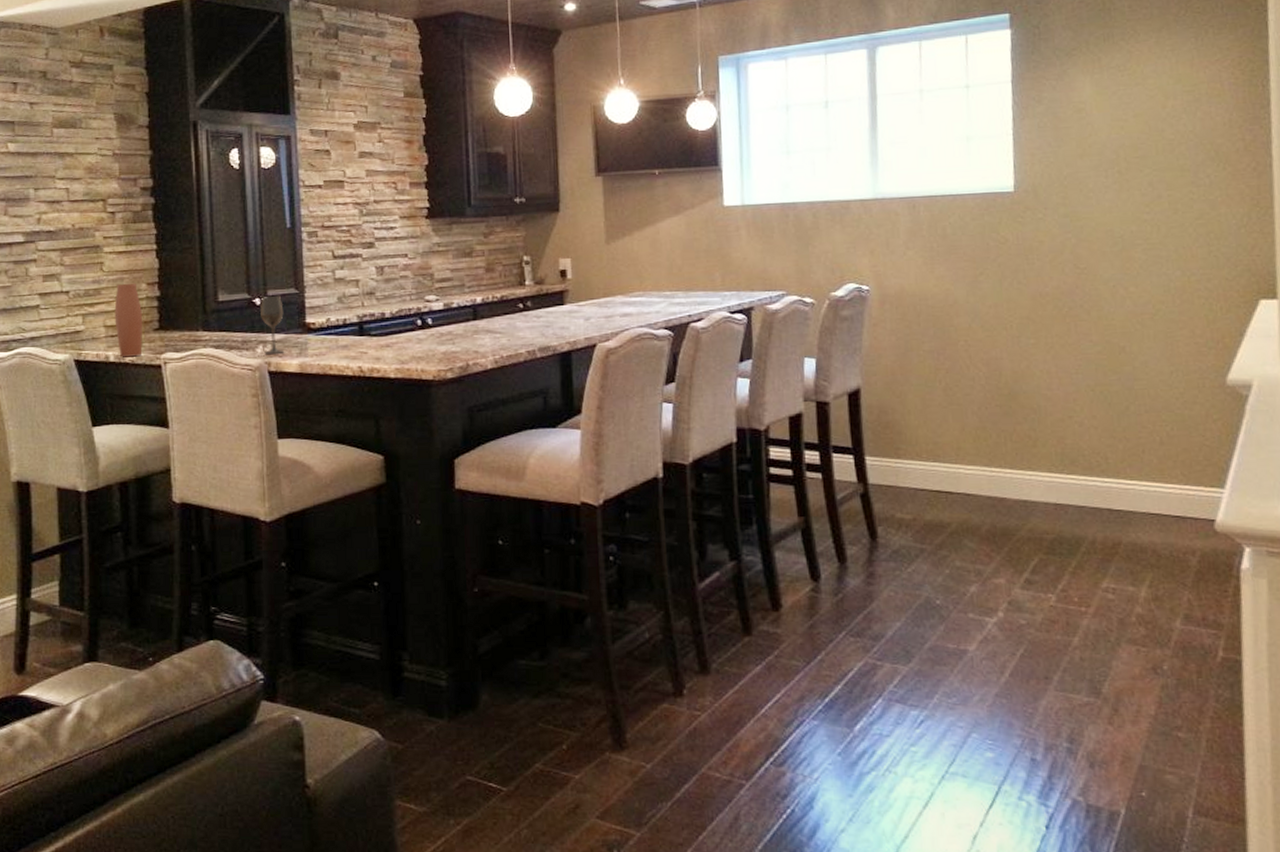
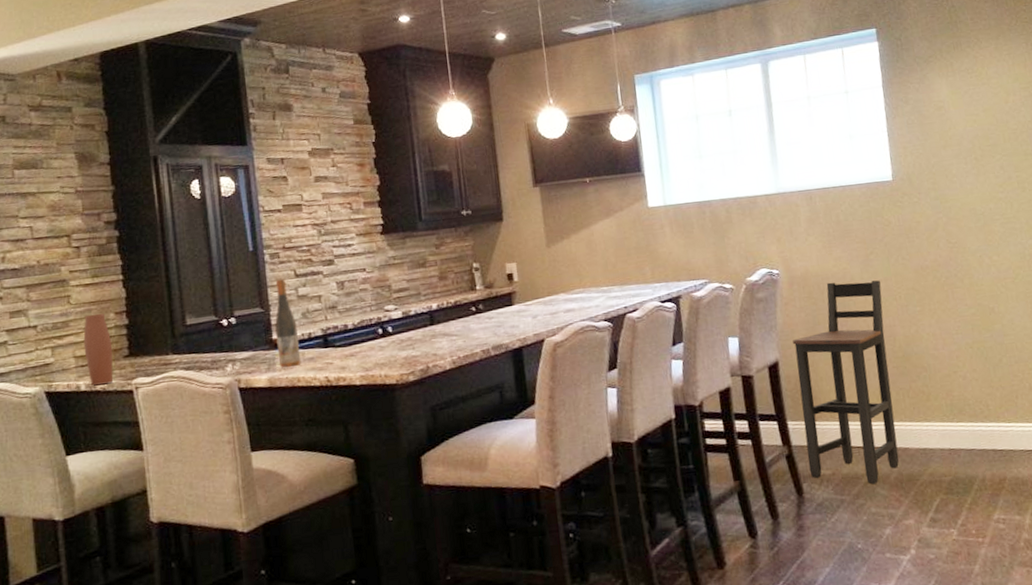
wine glass: present [260,295,285,354] -> none [227,315,254,372]
wine bottle: none [309,260,334,354] -> present [275,279,301,369]
bar stool: none [879,304,994,535] -> present [793,280,899,484]

